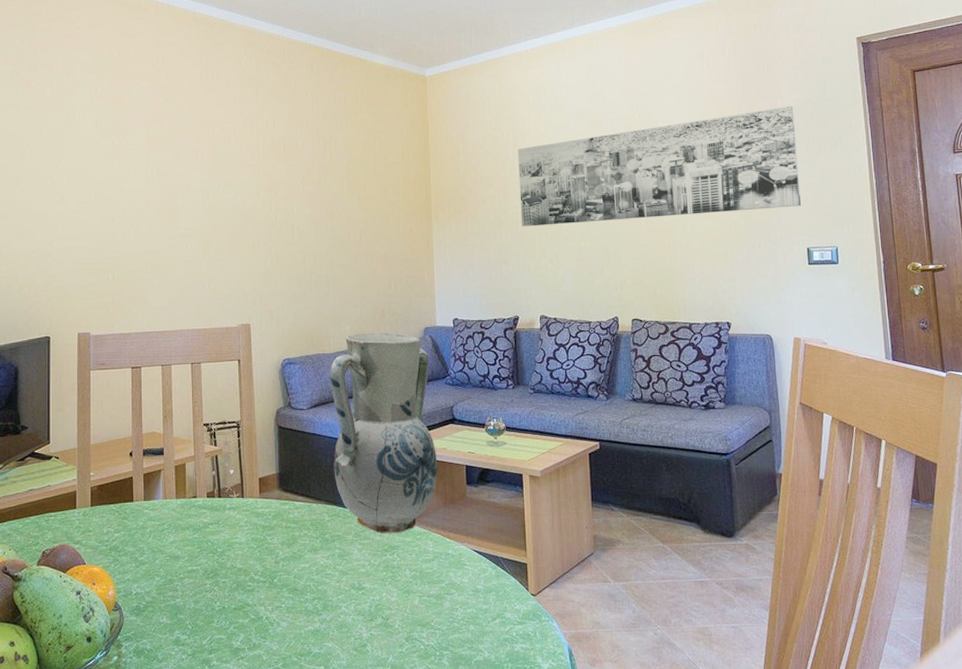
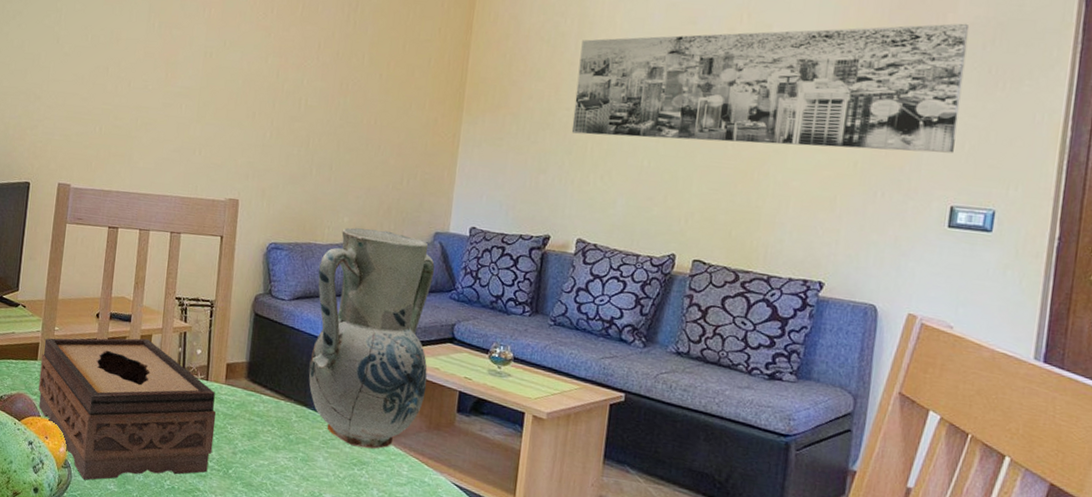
tissue box: none [80,469,256,619] -> present [38,338,217,480]

